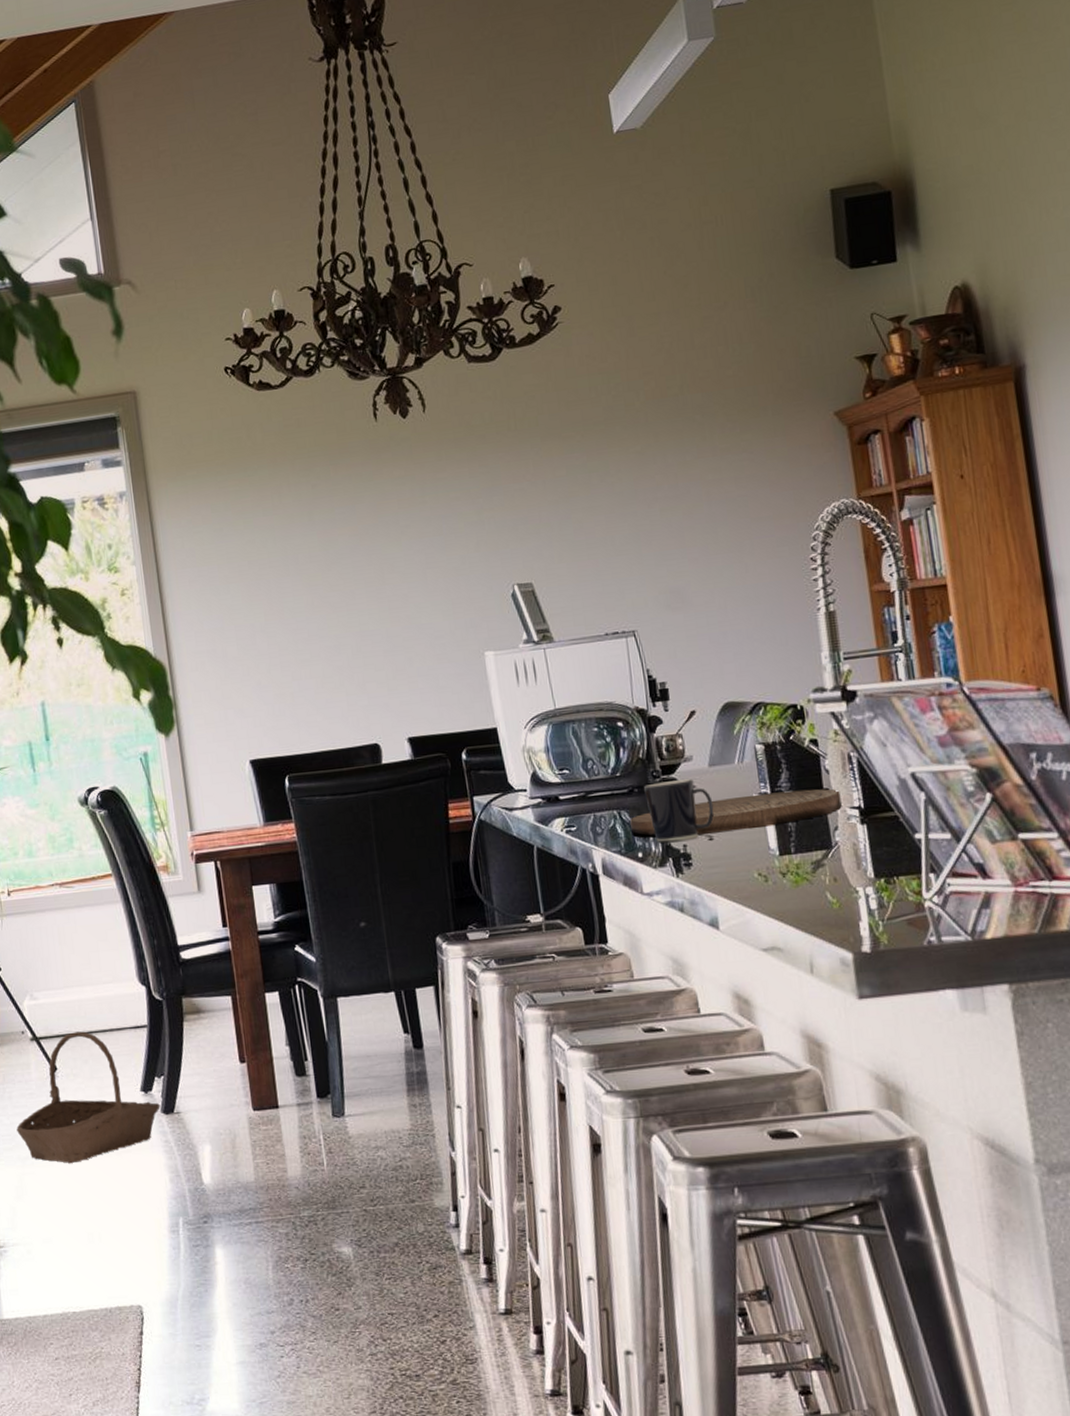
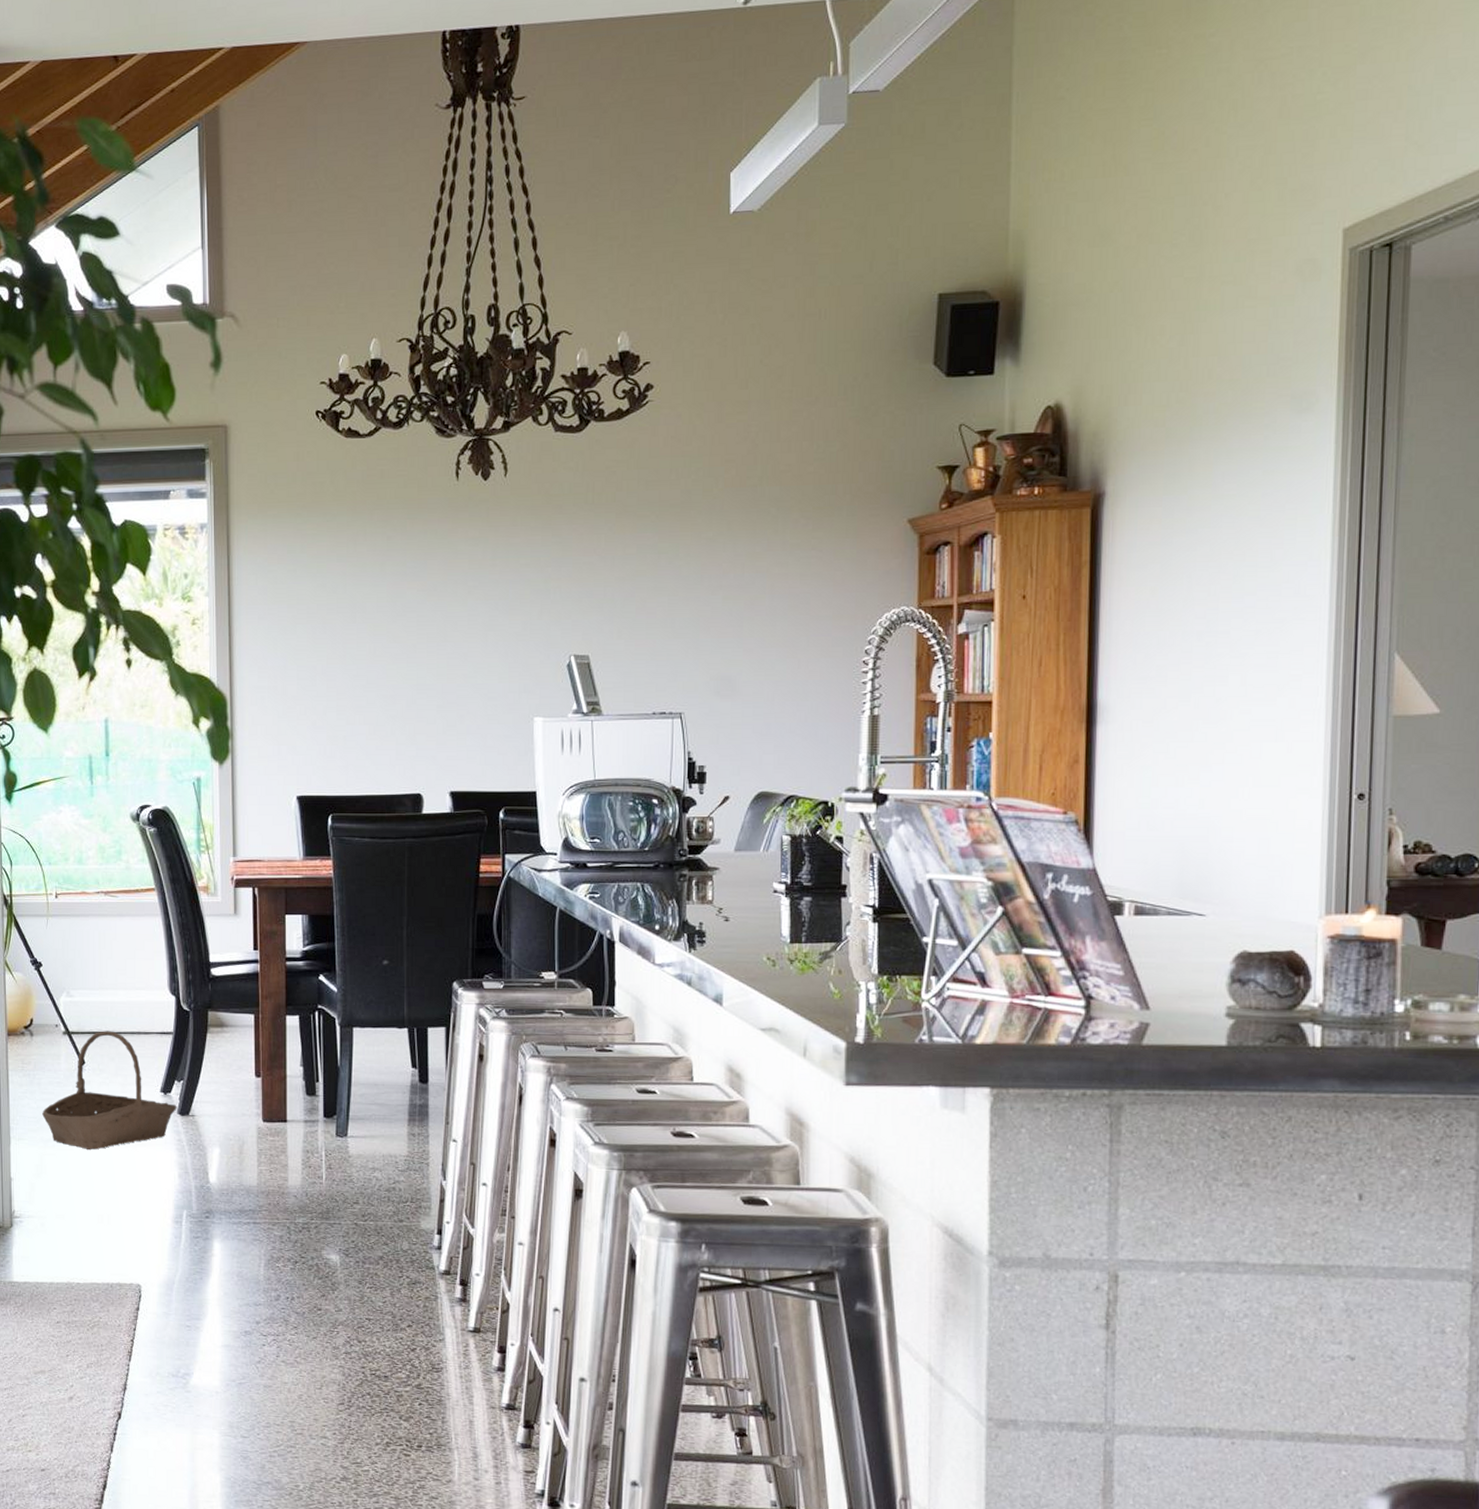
cutting board: present [630,789,842,839] -> none [652,882,857,915]
mug: present [644,779,714,844] -> none [670,861,734,920]

